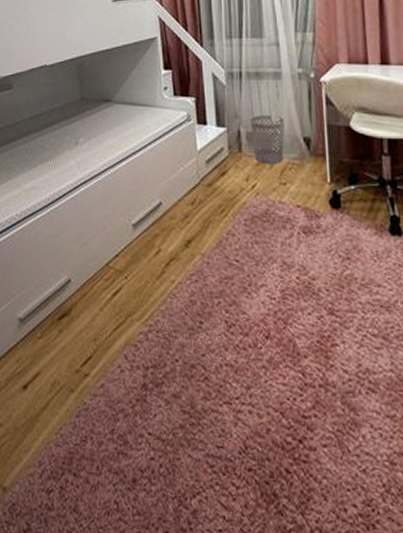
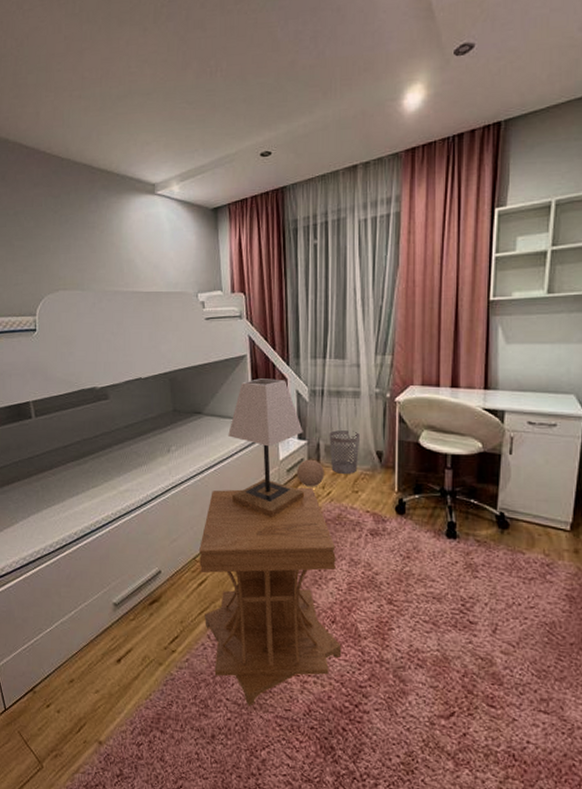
side table: none [113,180,280,443] -> present [199,487,342,706]
lamp: none [140,61,226,215] -> present [228,378,304,517]
ball: none [217,148,248,180] -> present [297,459,324,487]

